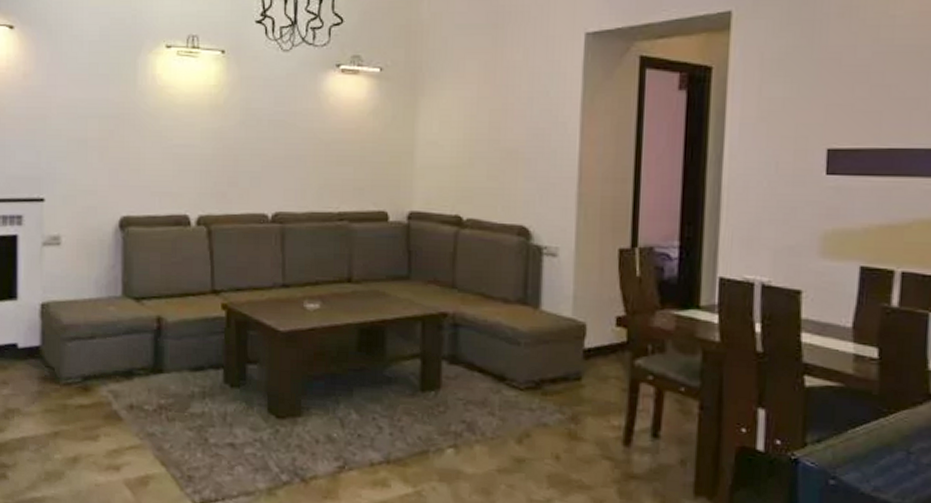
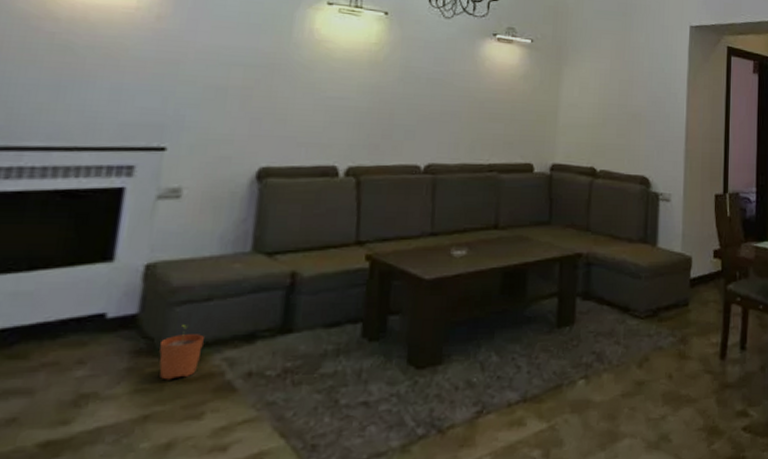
plant pot: none [60,358,92,405] -> present [159,325,204,380]

